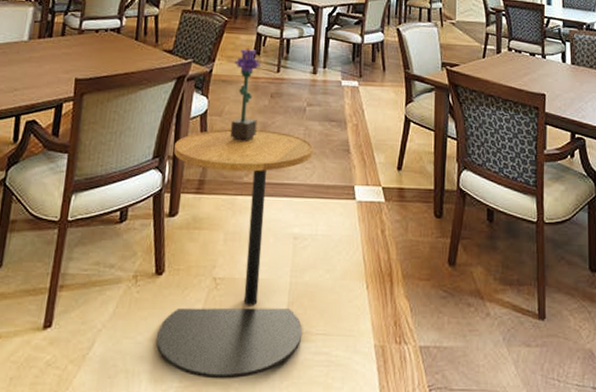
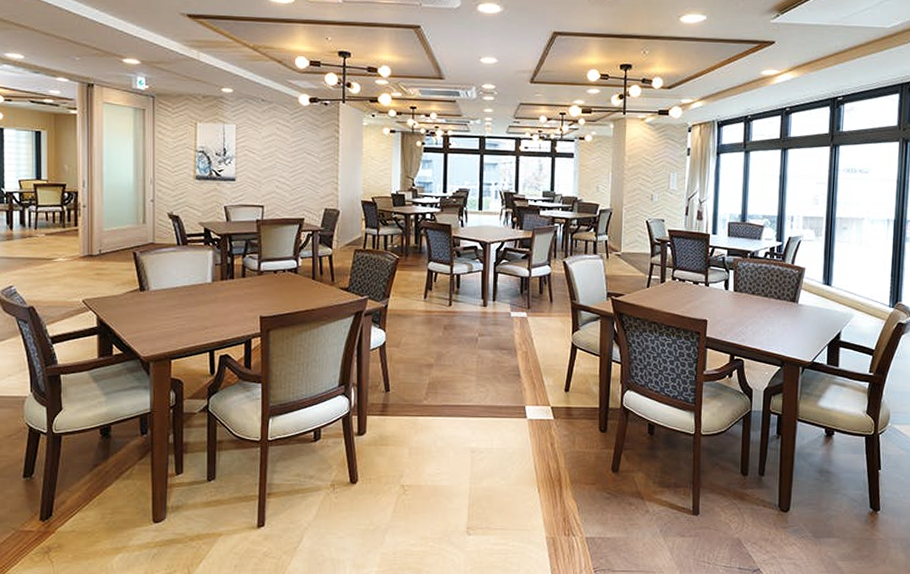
side table: present [156,129,313,379] -> none [356,358,486,565]
potted flower: present [230,47,261,142] -> none [408,283,433,370]

